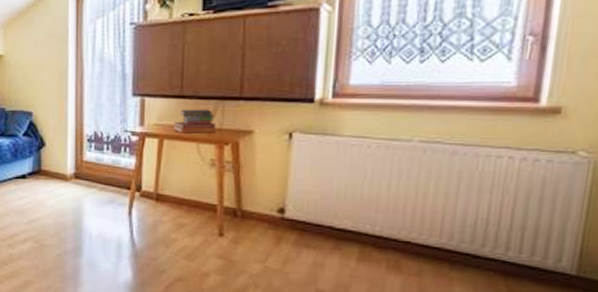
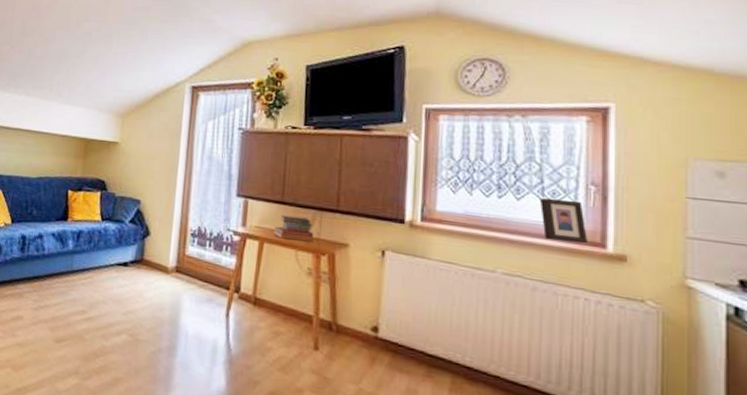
picture frame: none [467,55,519,101] -> present [539,197,587,244]

